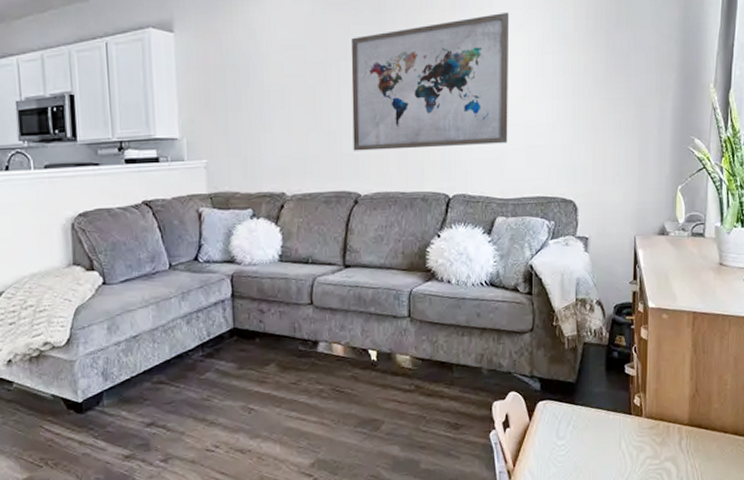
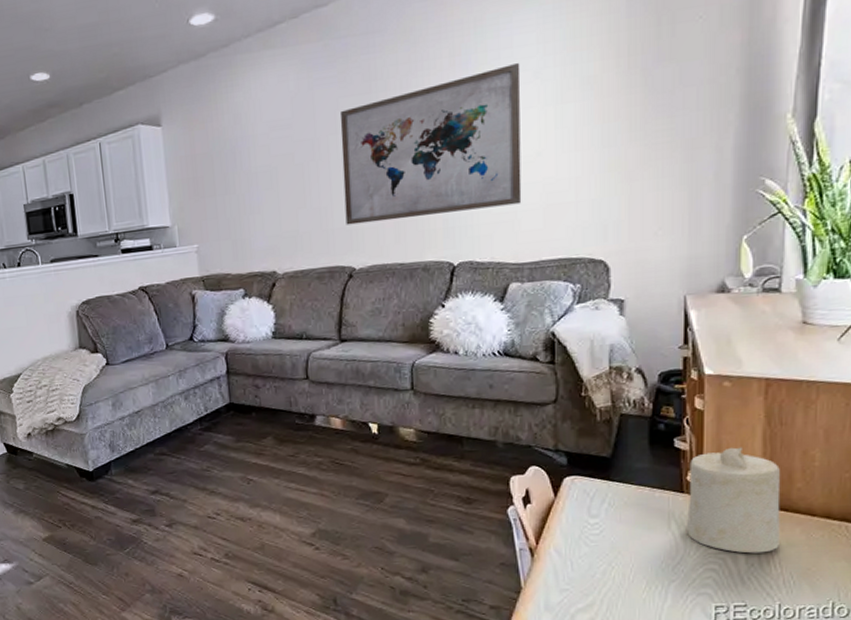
candle: none [634,372,703,468] -> present [687,447,781,554]

